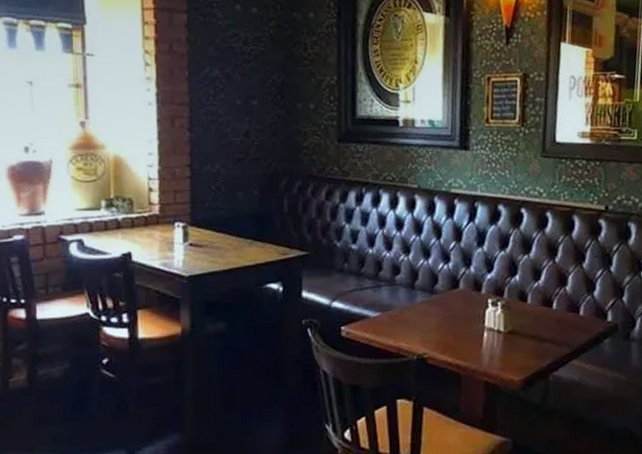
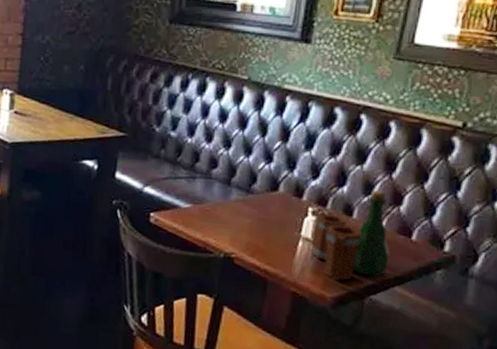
tavern set: none [493,275,564,365] -> present [309,190,390,282]

